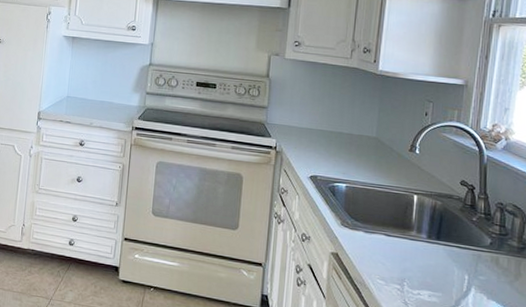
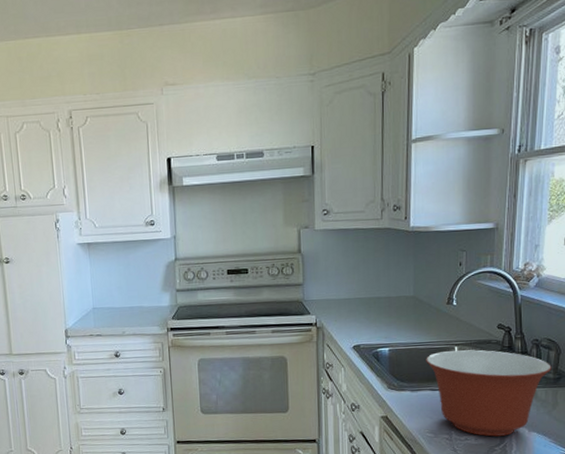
mixing bowl: none [383,197,516,299] -> present [426,350,552,437]

